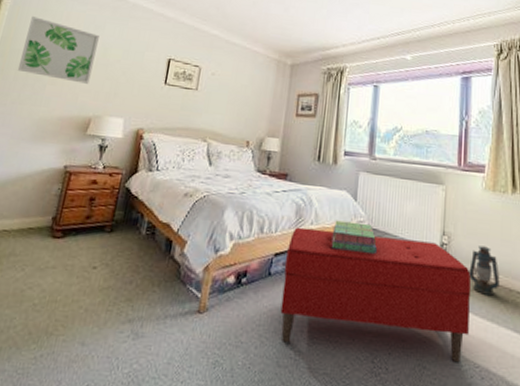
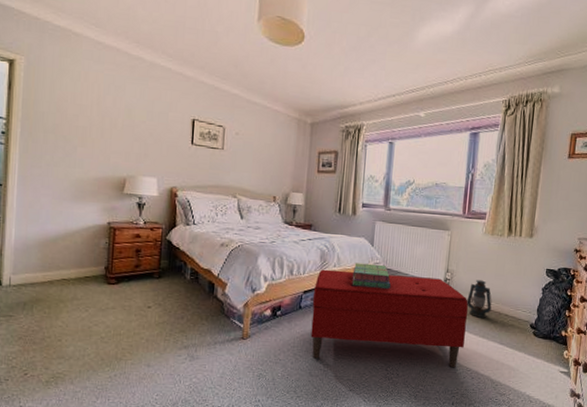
wall art: present [17,17,100,84] -> none [45,77,121,146]

